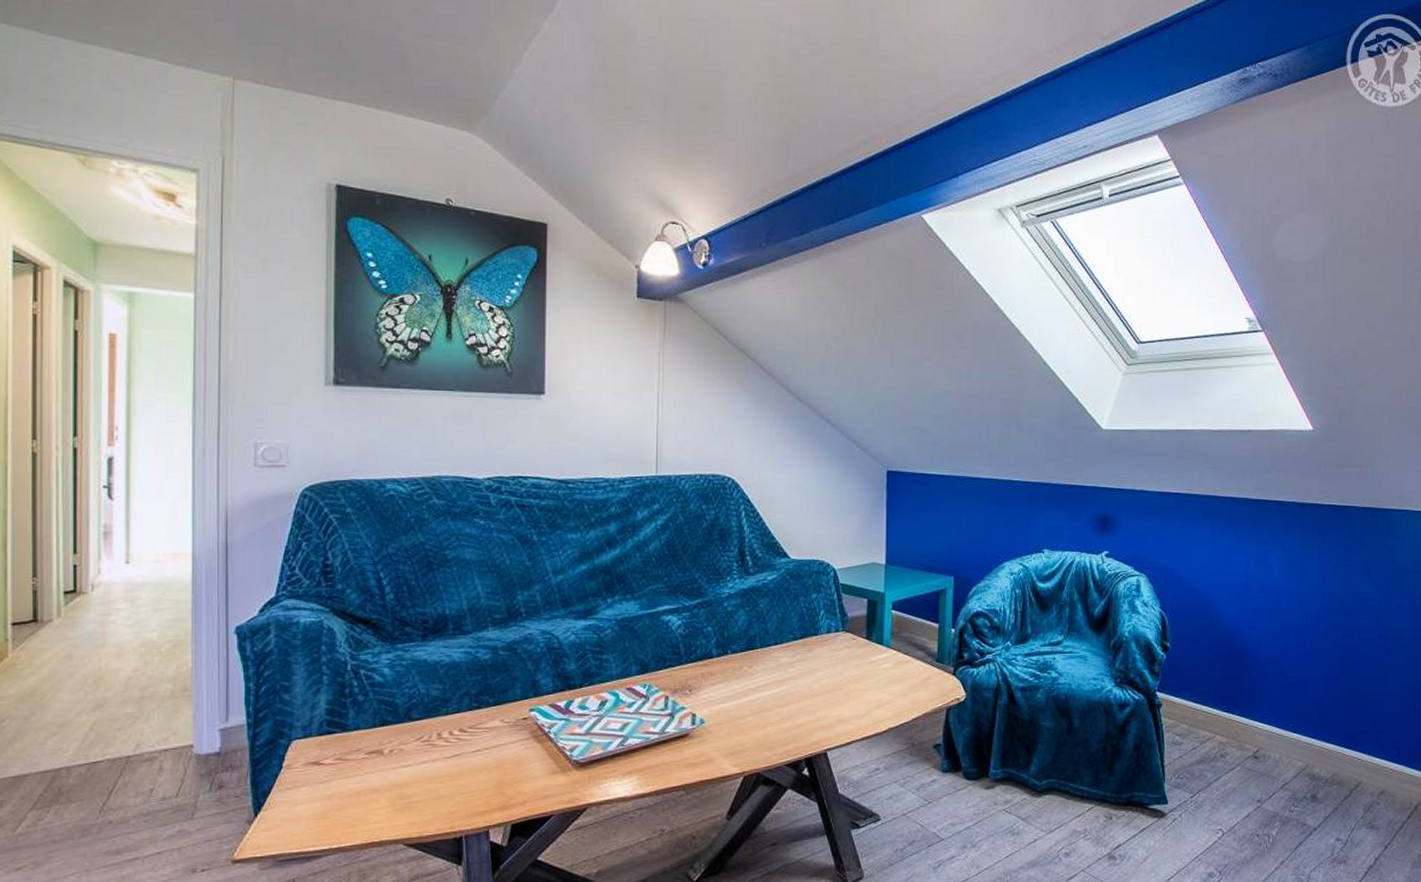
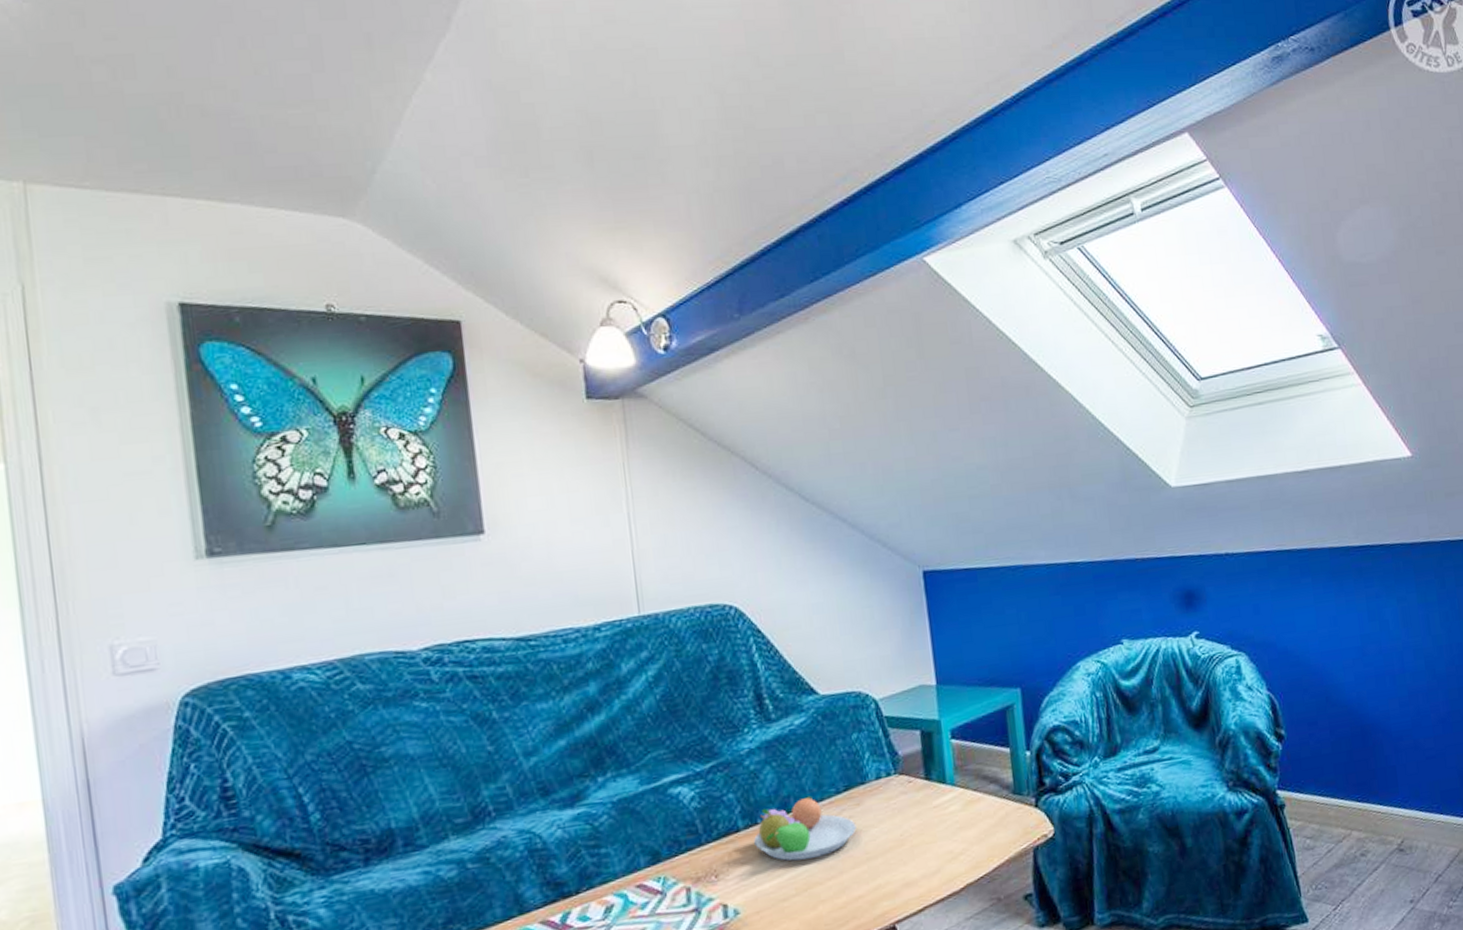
fruit bowl: none [723,638,806,688] -> present [754,795,857,861]

